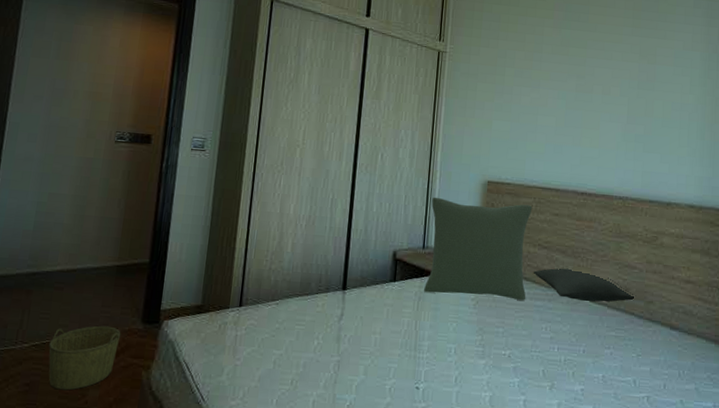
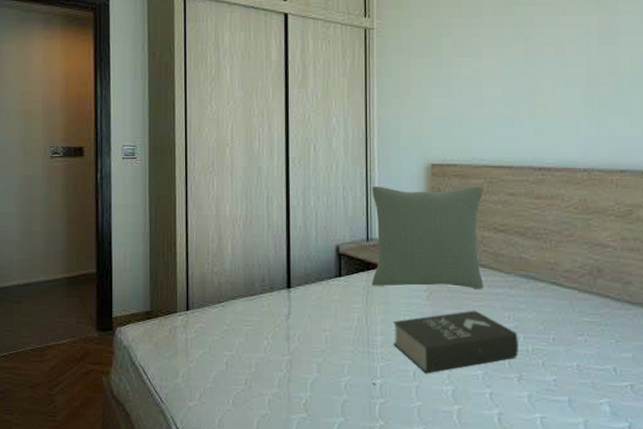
basket: present [48,325,121,391] -> none [16,335,79,397]
book: none [439,320,553,380] -> present [392,310,518,374]
pillow: present [534,268,636,302] -> none [491,251,611,286]

